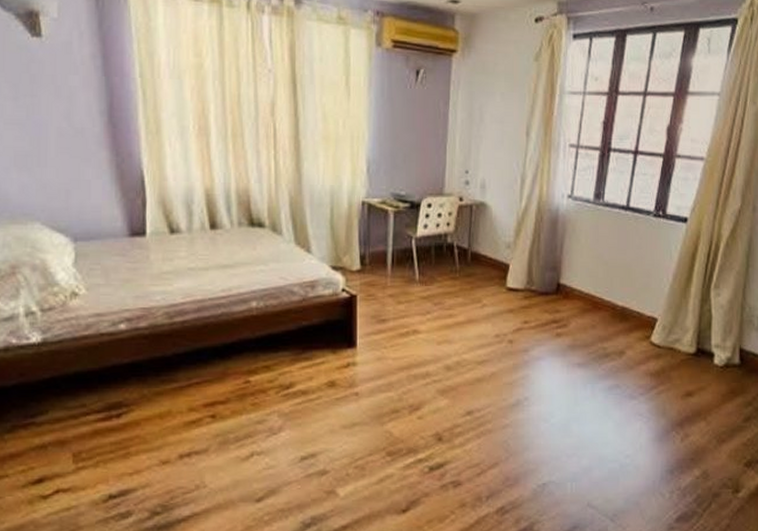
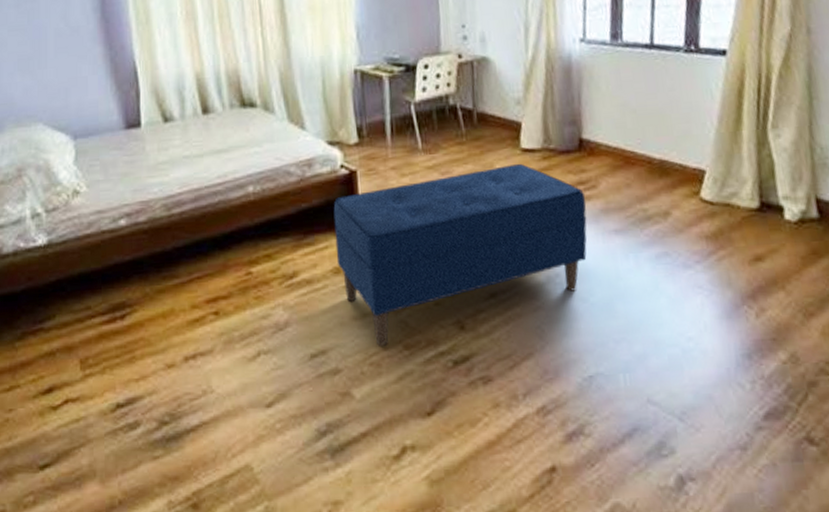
bench: none [332,300,557,452] -> present [333,163,587,346]

